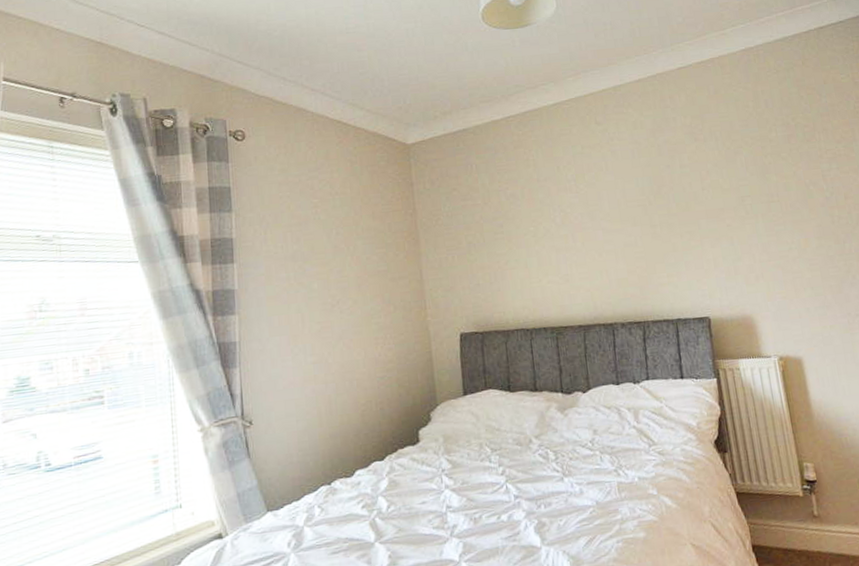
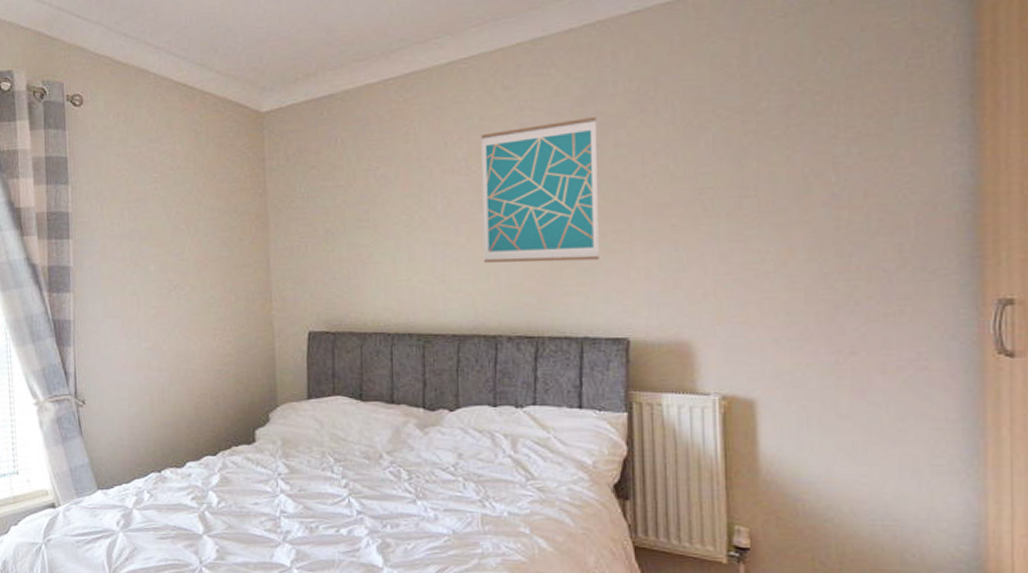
wall art: none [584,145,681,263] -> present [481,117,599,263]

